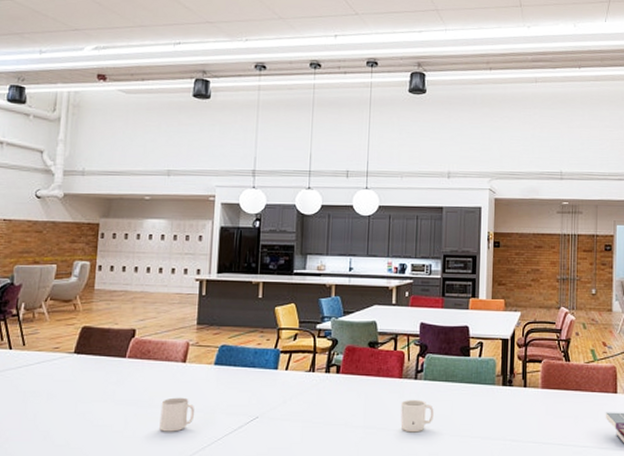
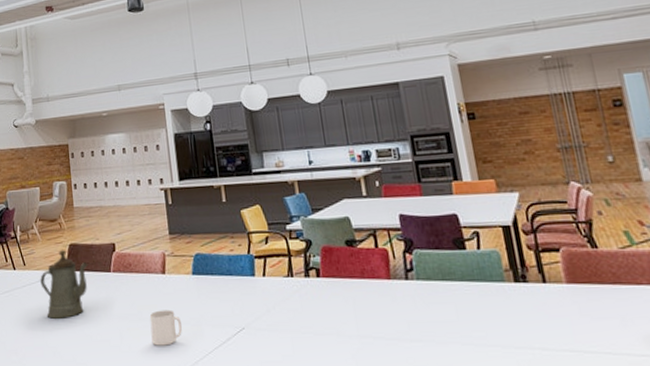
coffee pot: none [40,331,101,402] -> present [40,249,89,319]
mug: present [400,399,434,433] -> none [395,302,437,342]

